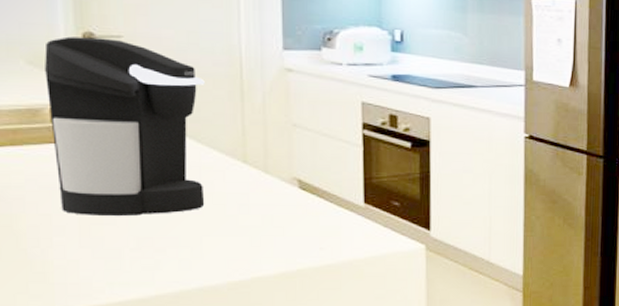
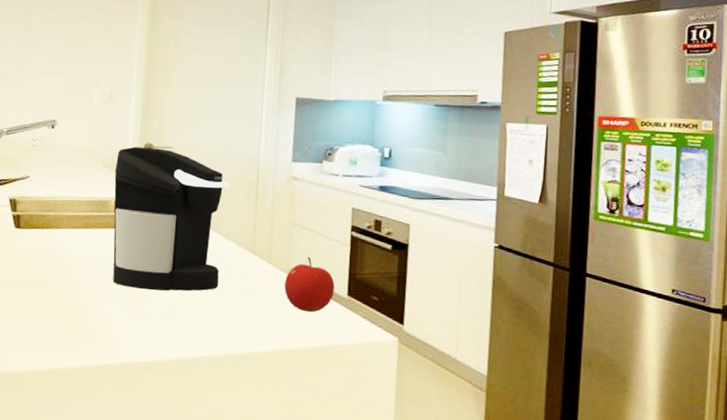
fruit: none [288,162,348,226] -> present [284,256,335,313]

